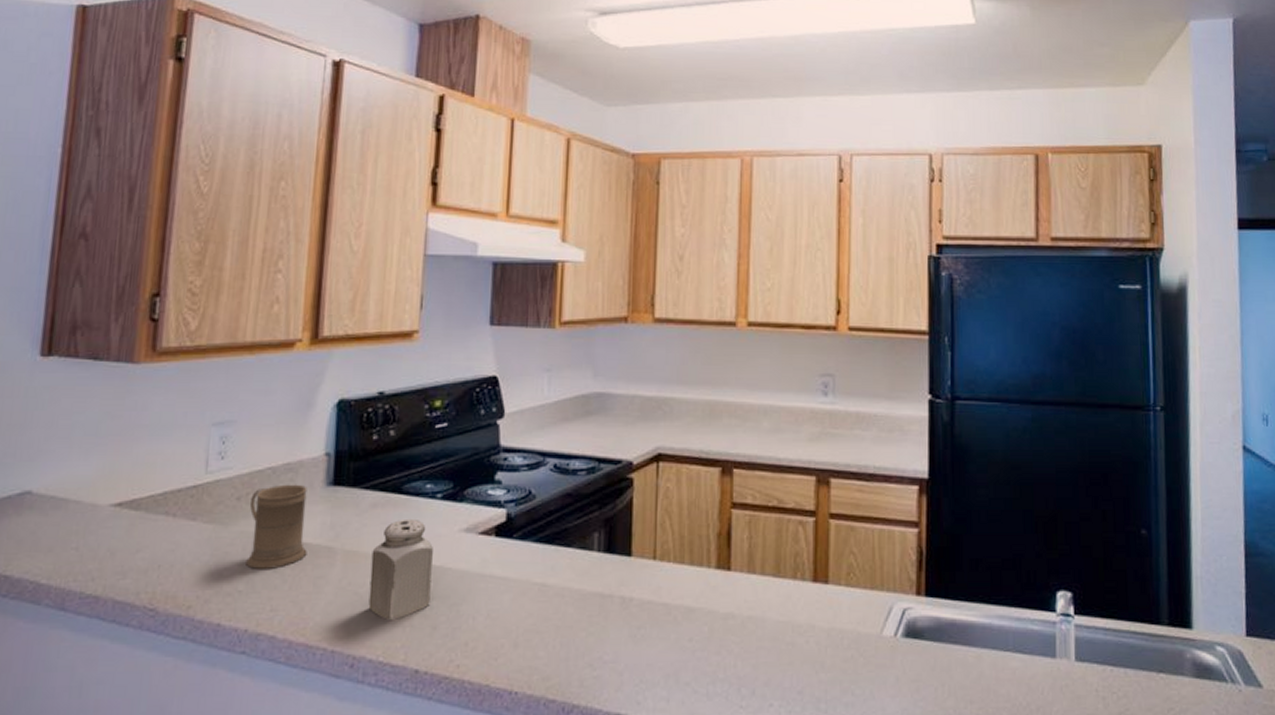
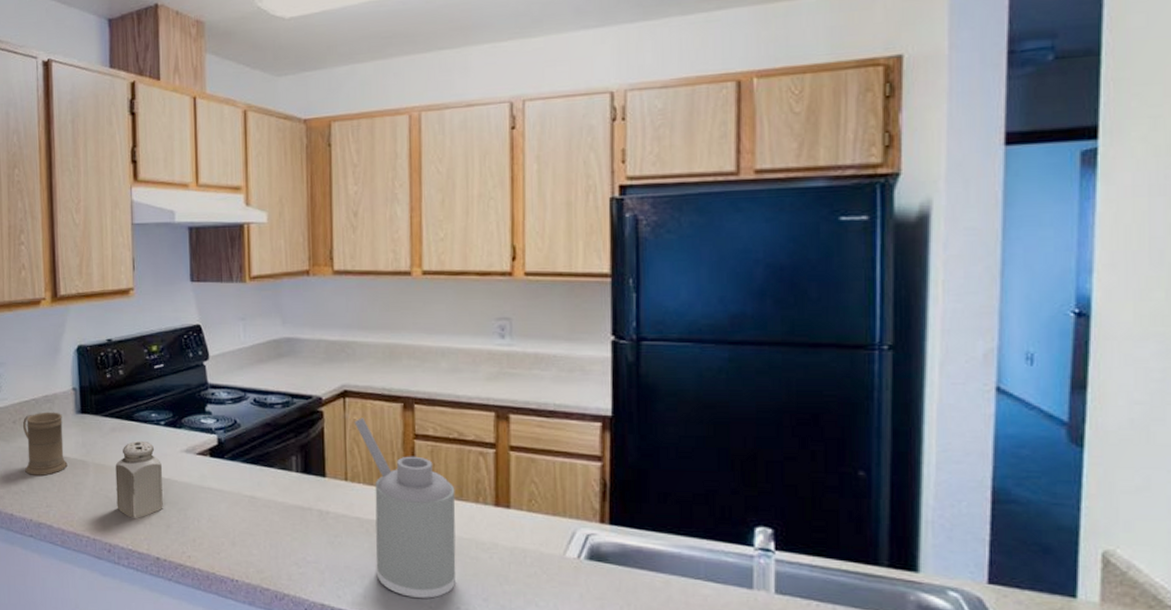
soap dispenser: none [667,485,773,696] -> present [354,418,456,598]

